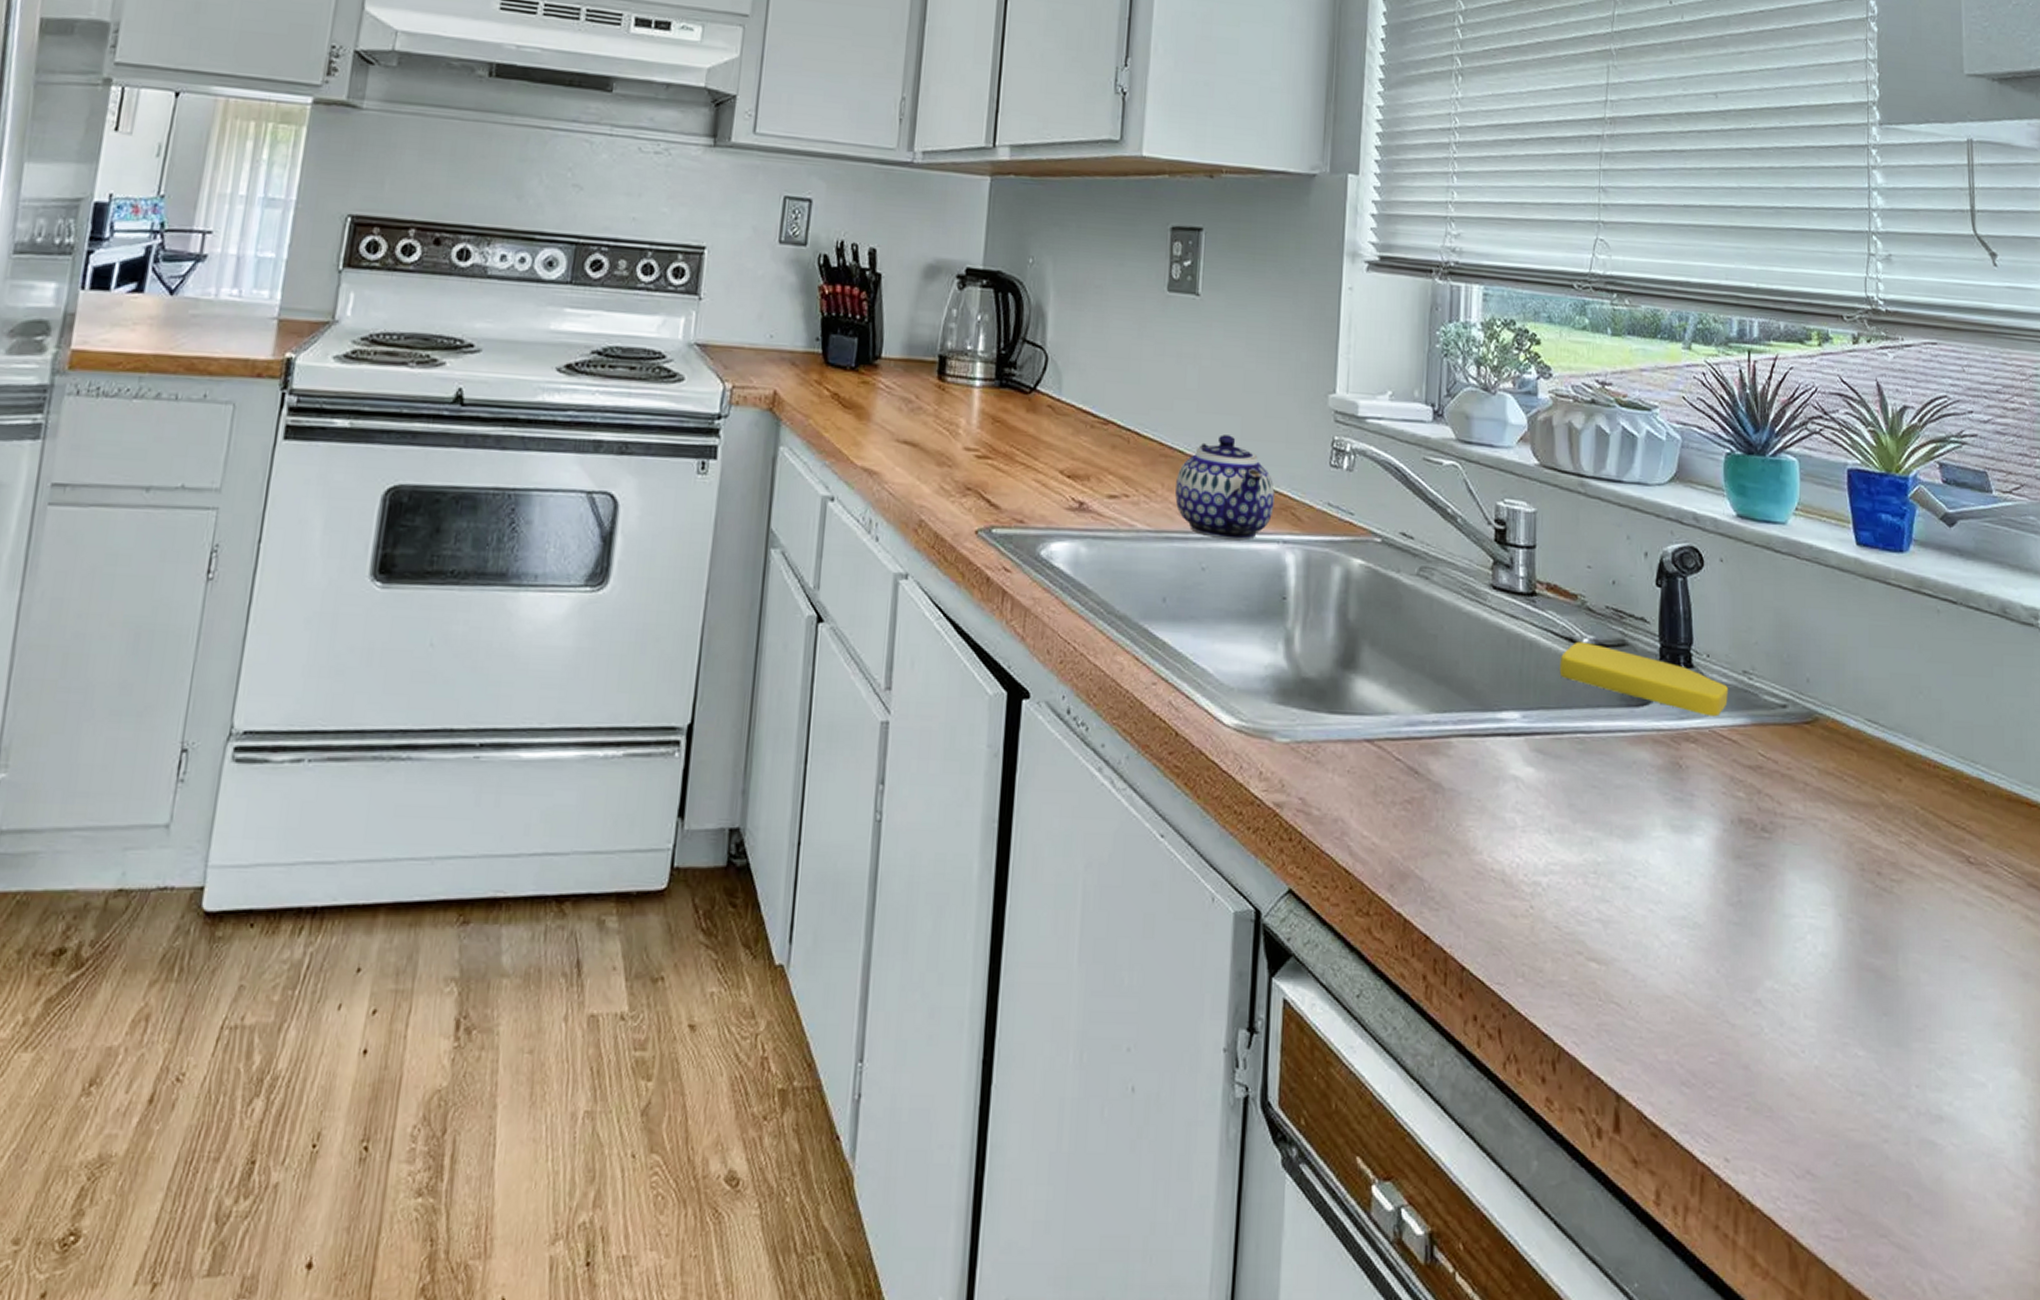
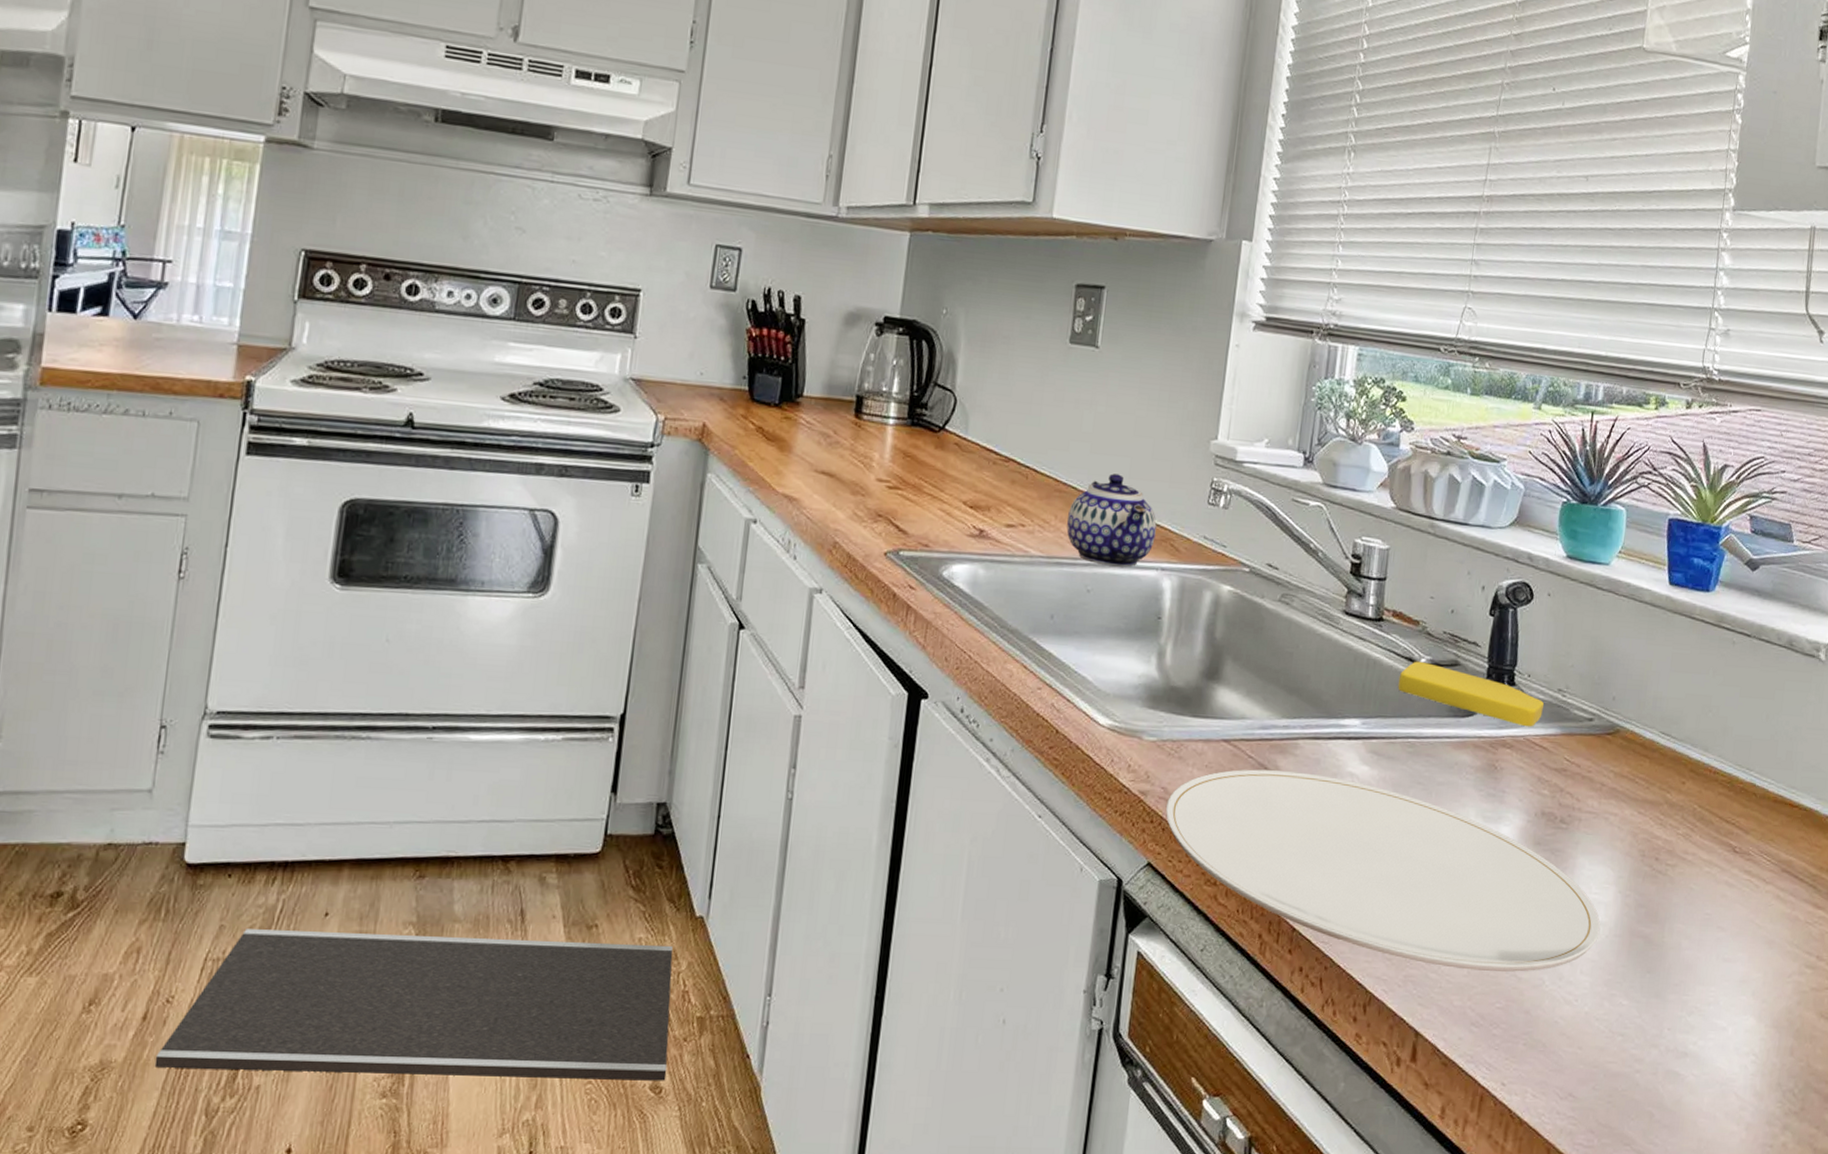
door mat: none [159,989,750,1171] -> present [154,929,673,1081]
plate: none [1305,774,1822,1018] -> present [1165,769,1601,973]

